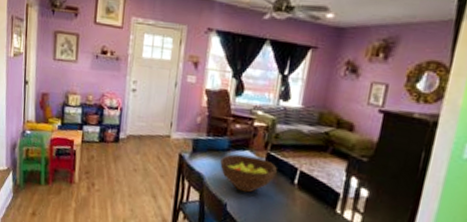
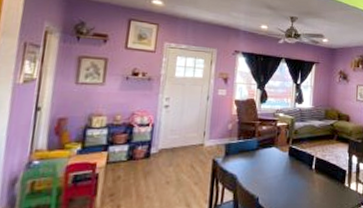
fruit bowl: present [220,154,277,193] -> none [251,151,298,184]

